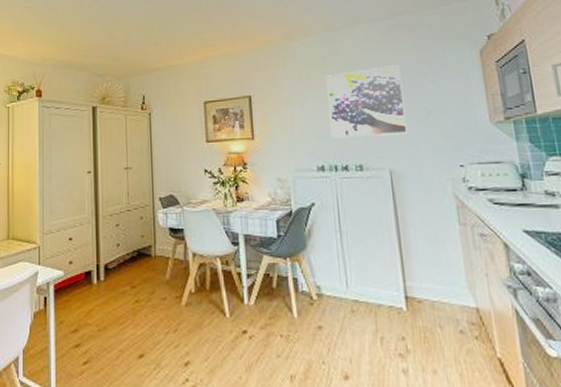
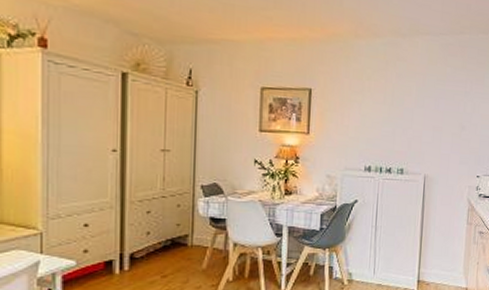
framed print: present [325,65,408,138] -> none [381,80,449,145]

